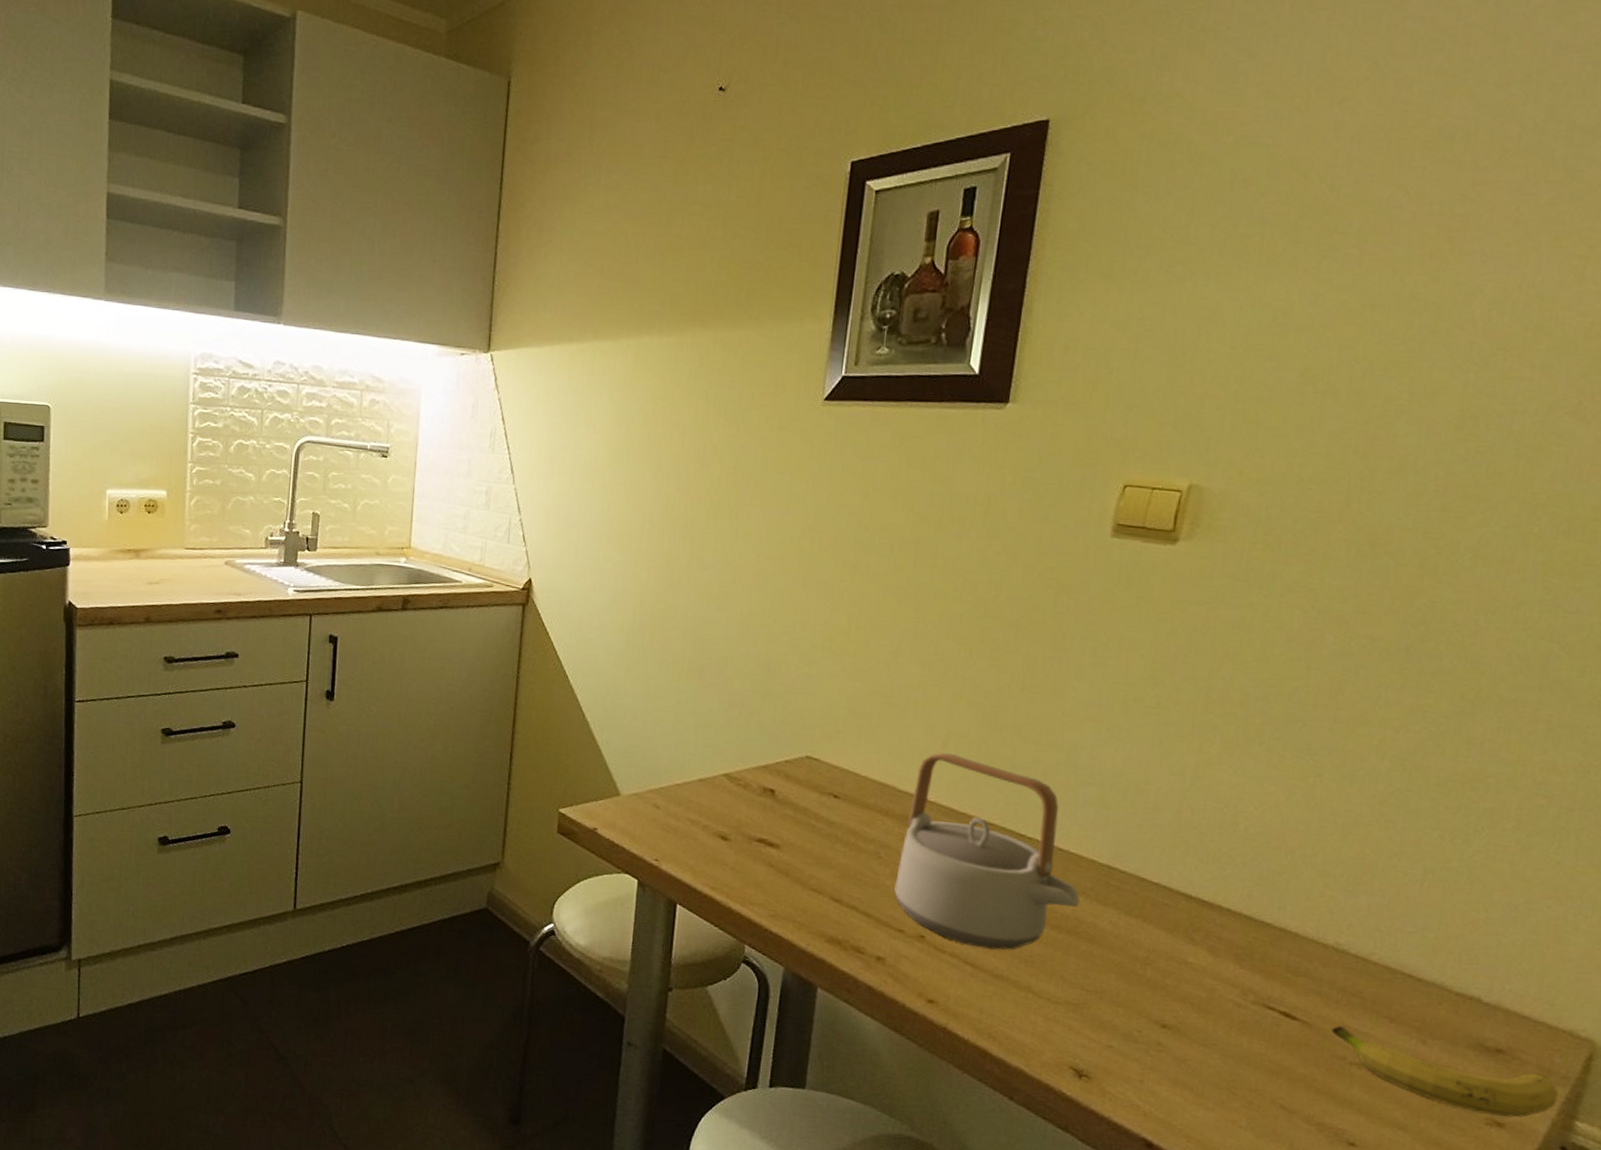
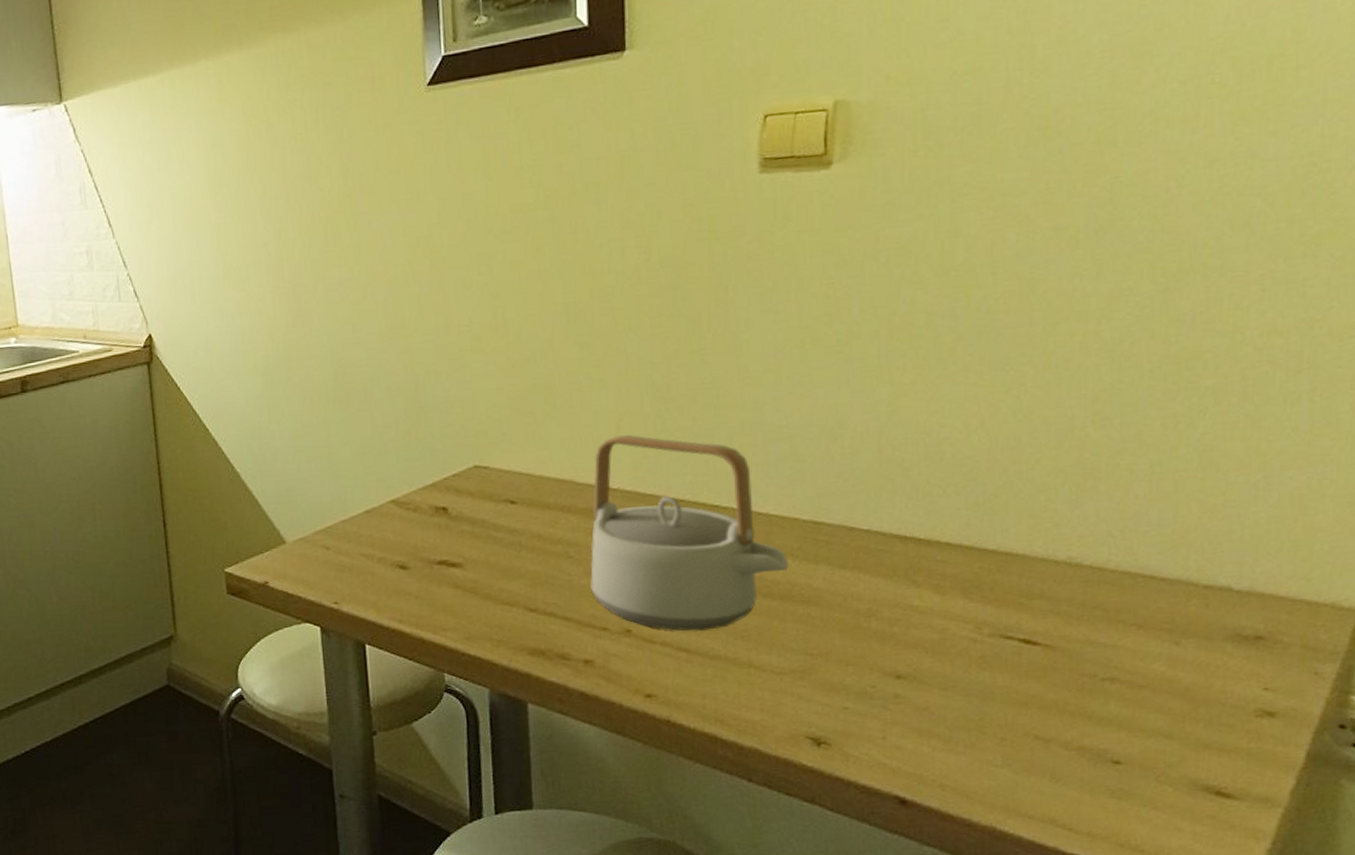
fruit: present [1332,1026,1559,1118] -> none [1077,643,1329,707]

